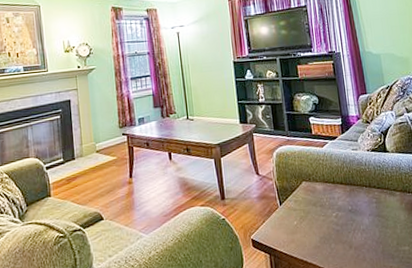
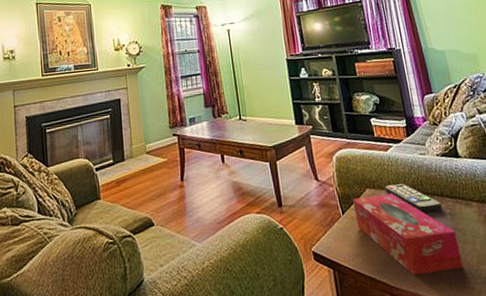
tissue box: none [290,185,385,258] -> present [353,193,463,276]
remote control: none [319,177,369,203] -> present [385,184,442,214]

